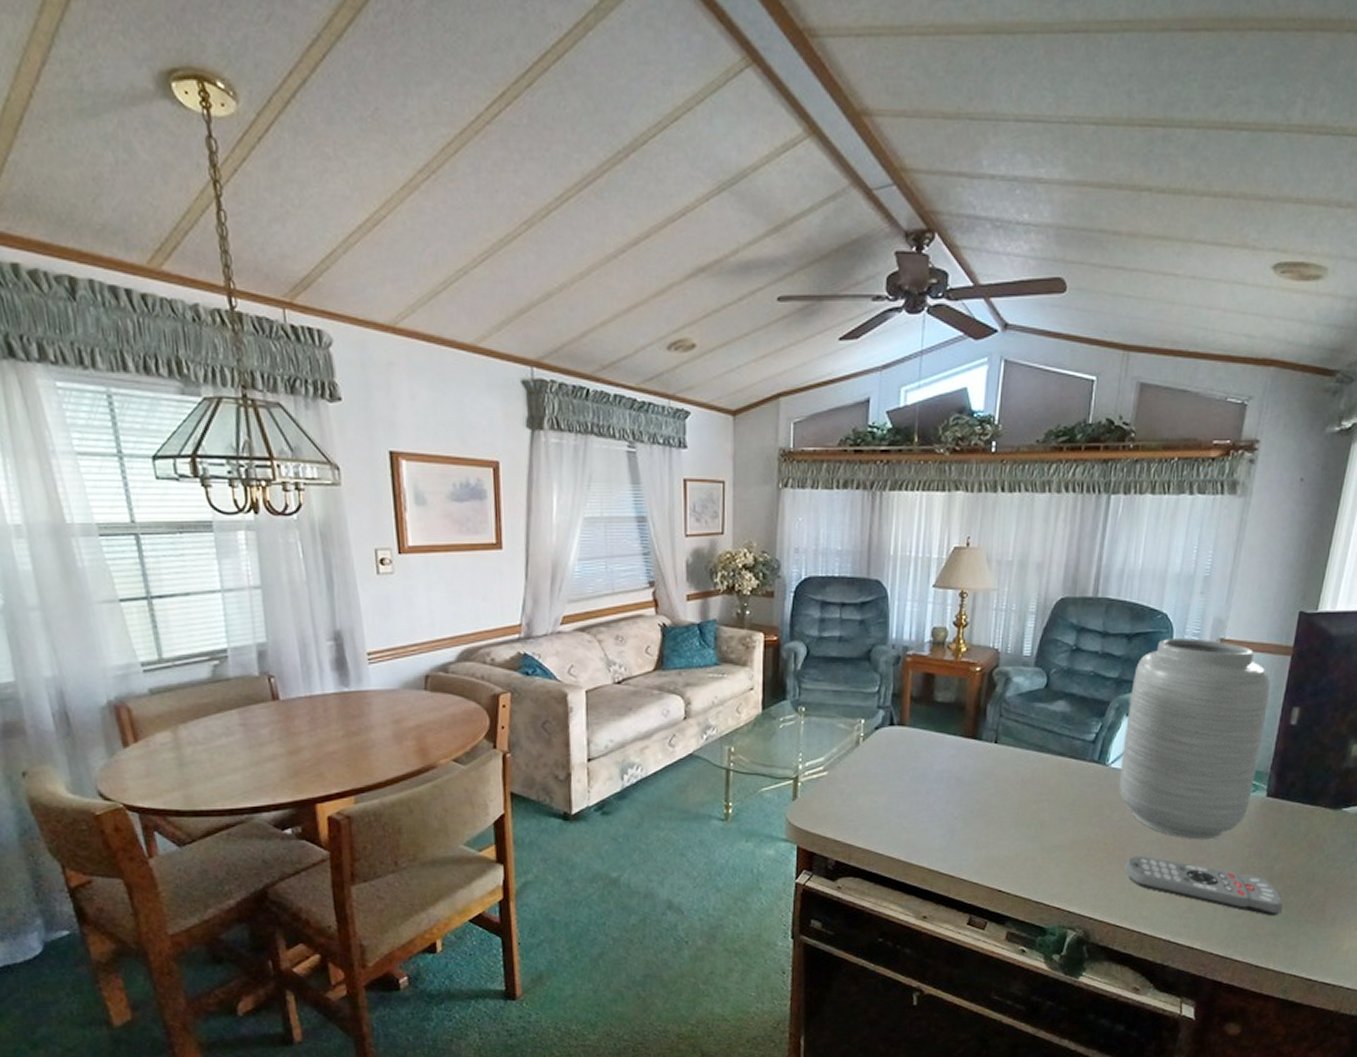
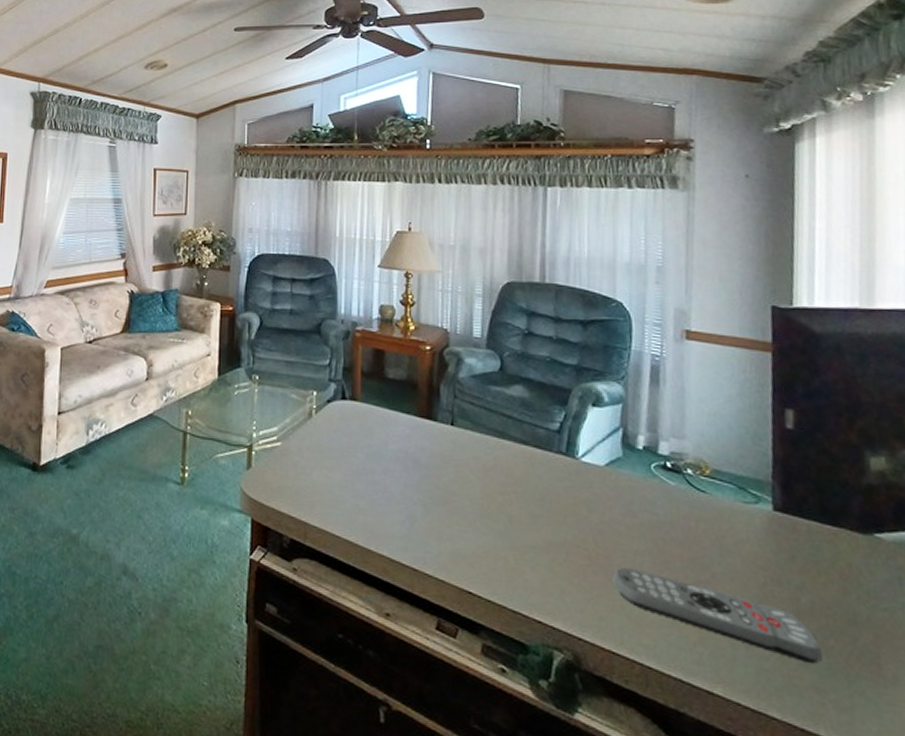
vase: present [1119,638,1270,840] -> none [592,327,755,557]

